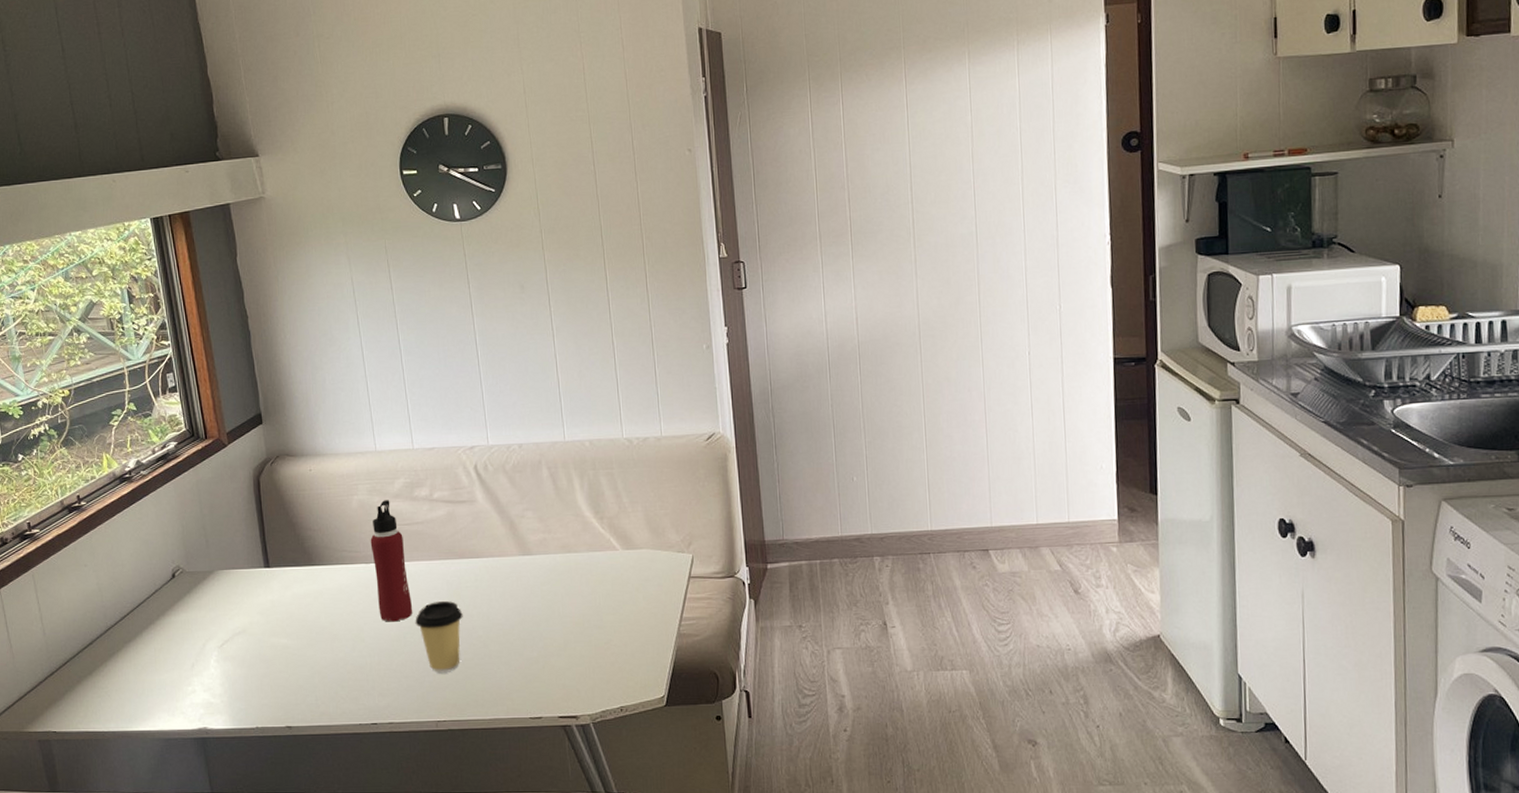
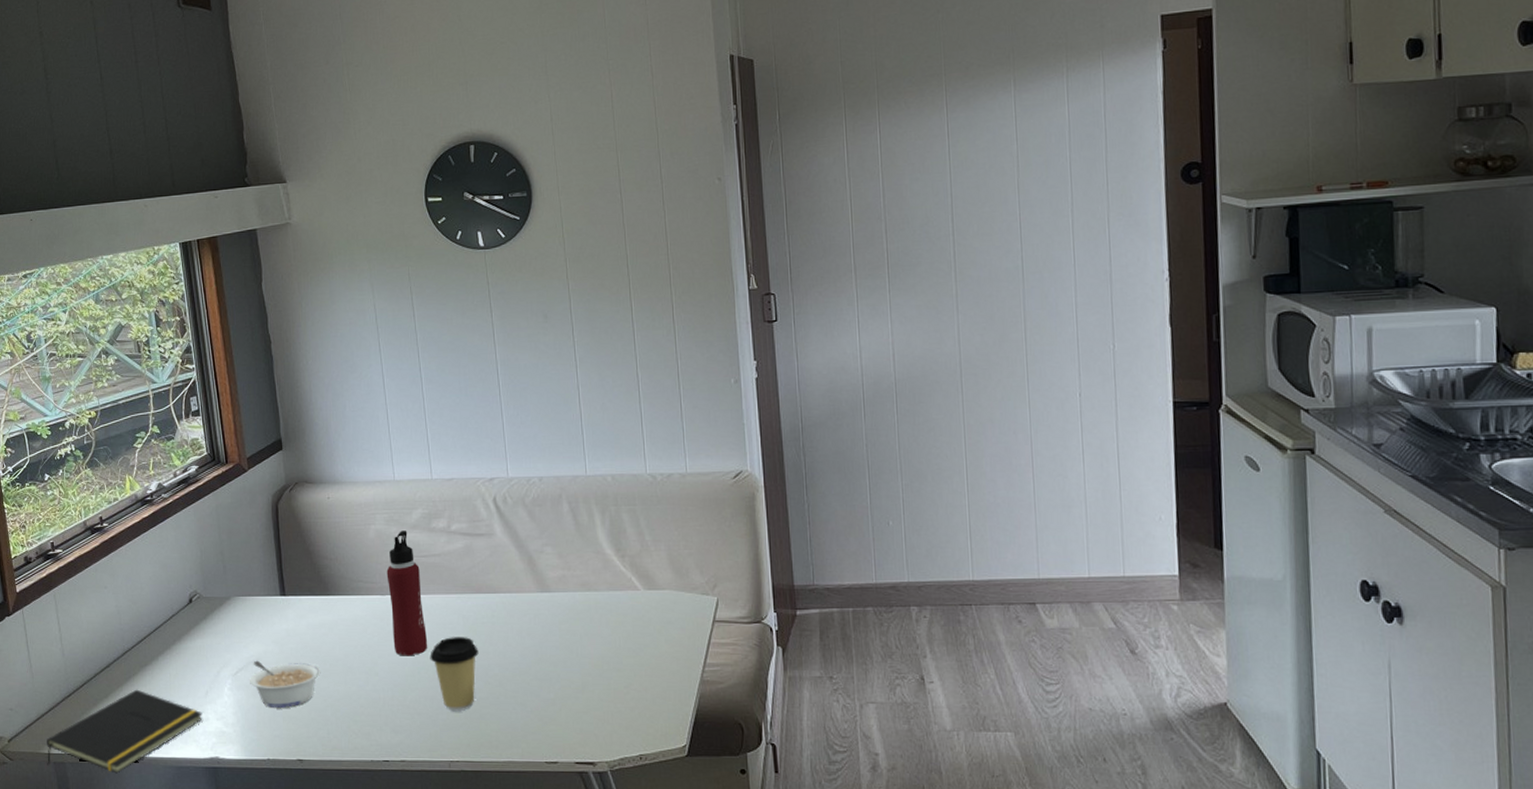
notepad: none [30,665,189,749] -> present [47,689,203,774]
legume: none [236,631,307,677] -> present [250,660,321,708]

